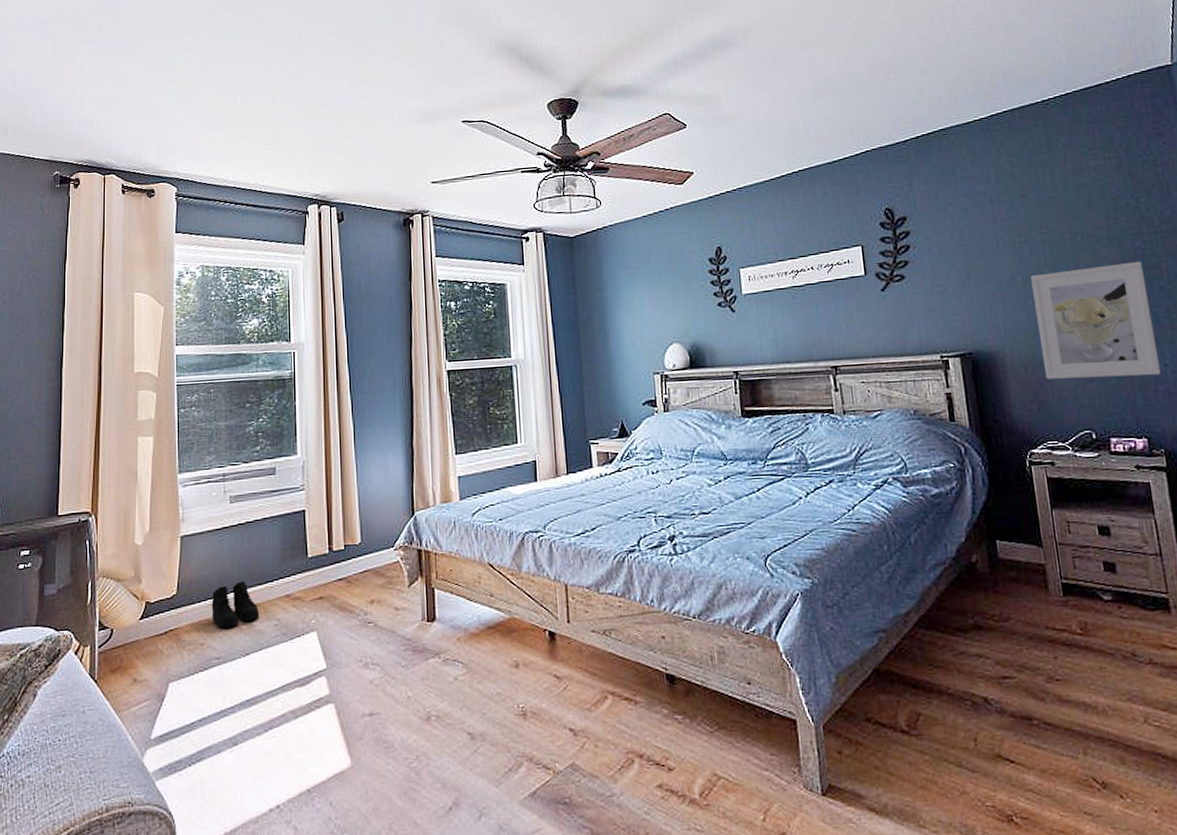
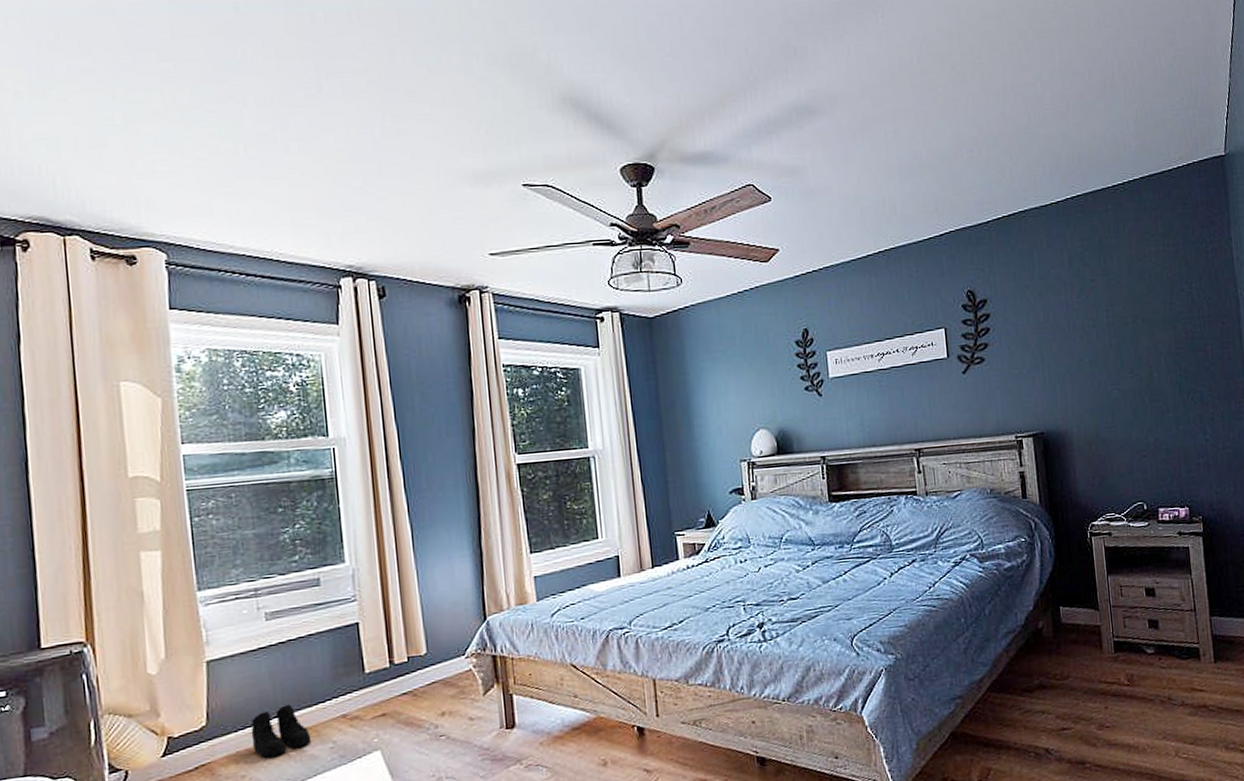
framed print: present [1031,261,1161,380] -> none [1097,343,1202,456]

